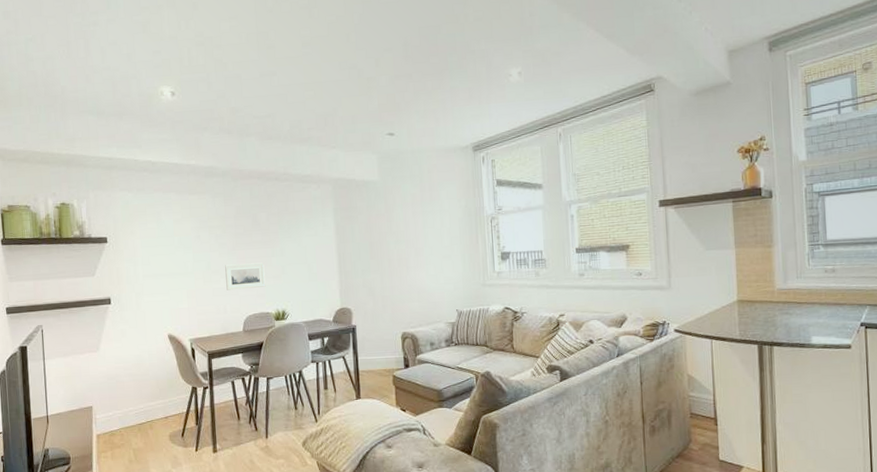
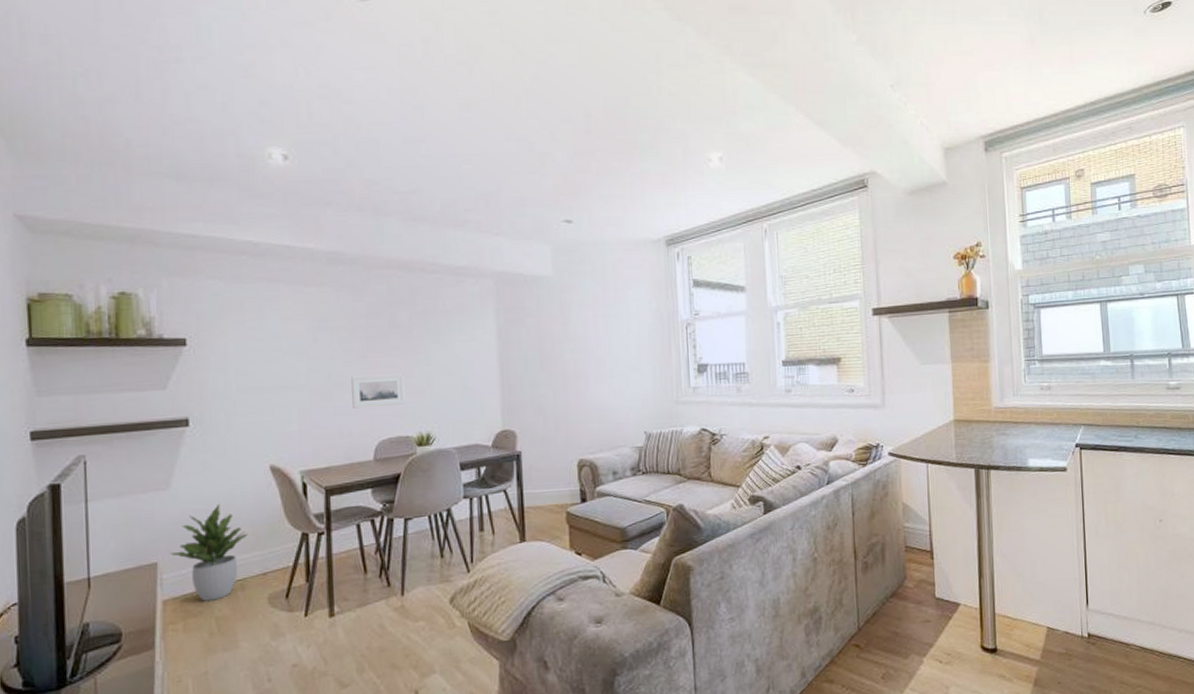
potted plant: none [100,362,155,437] -> present [169,503,249,601]

